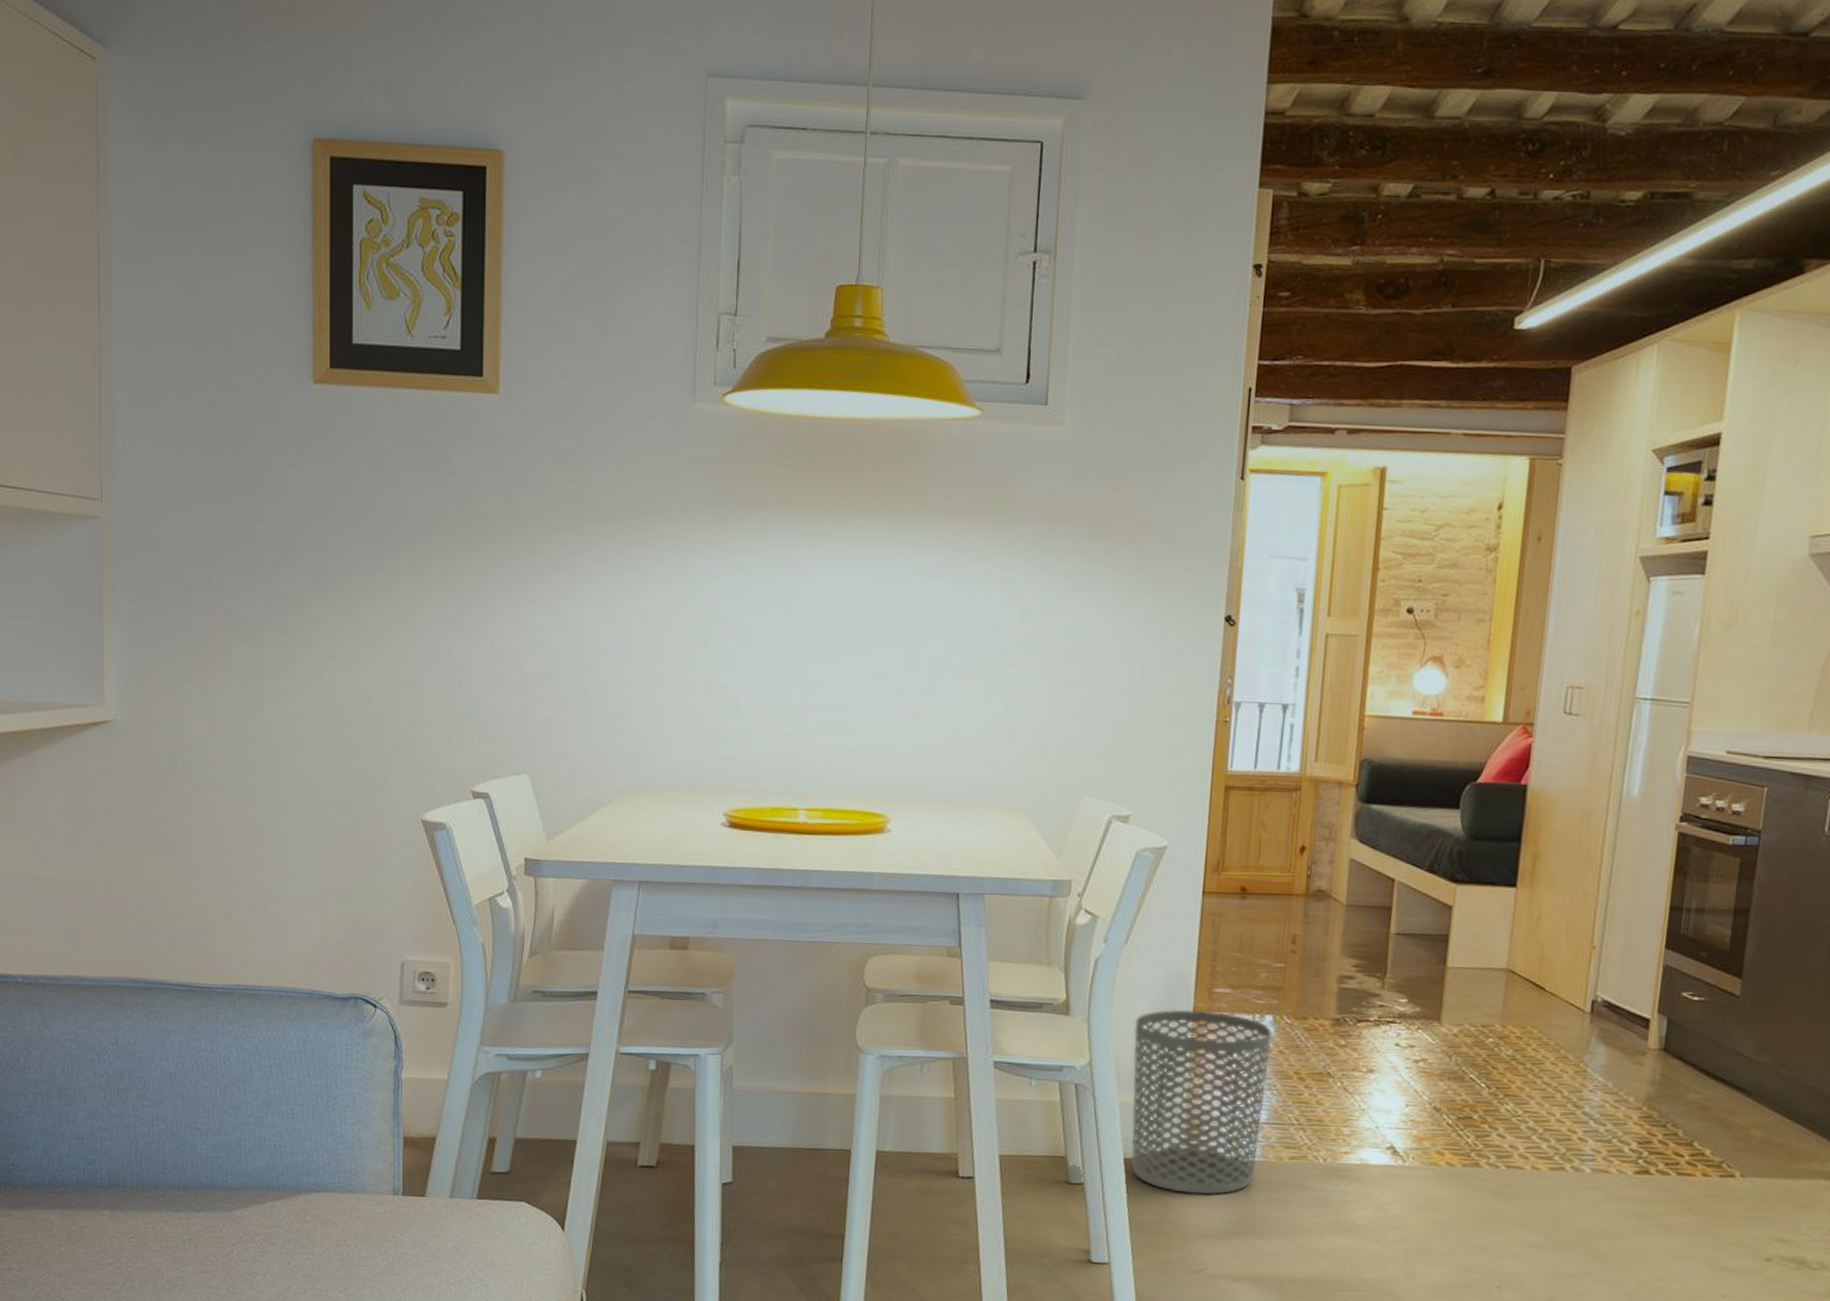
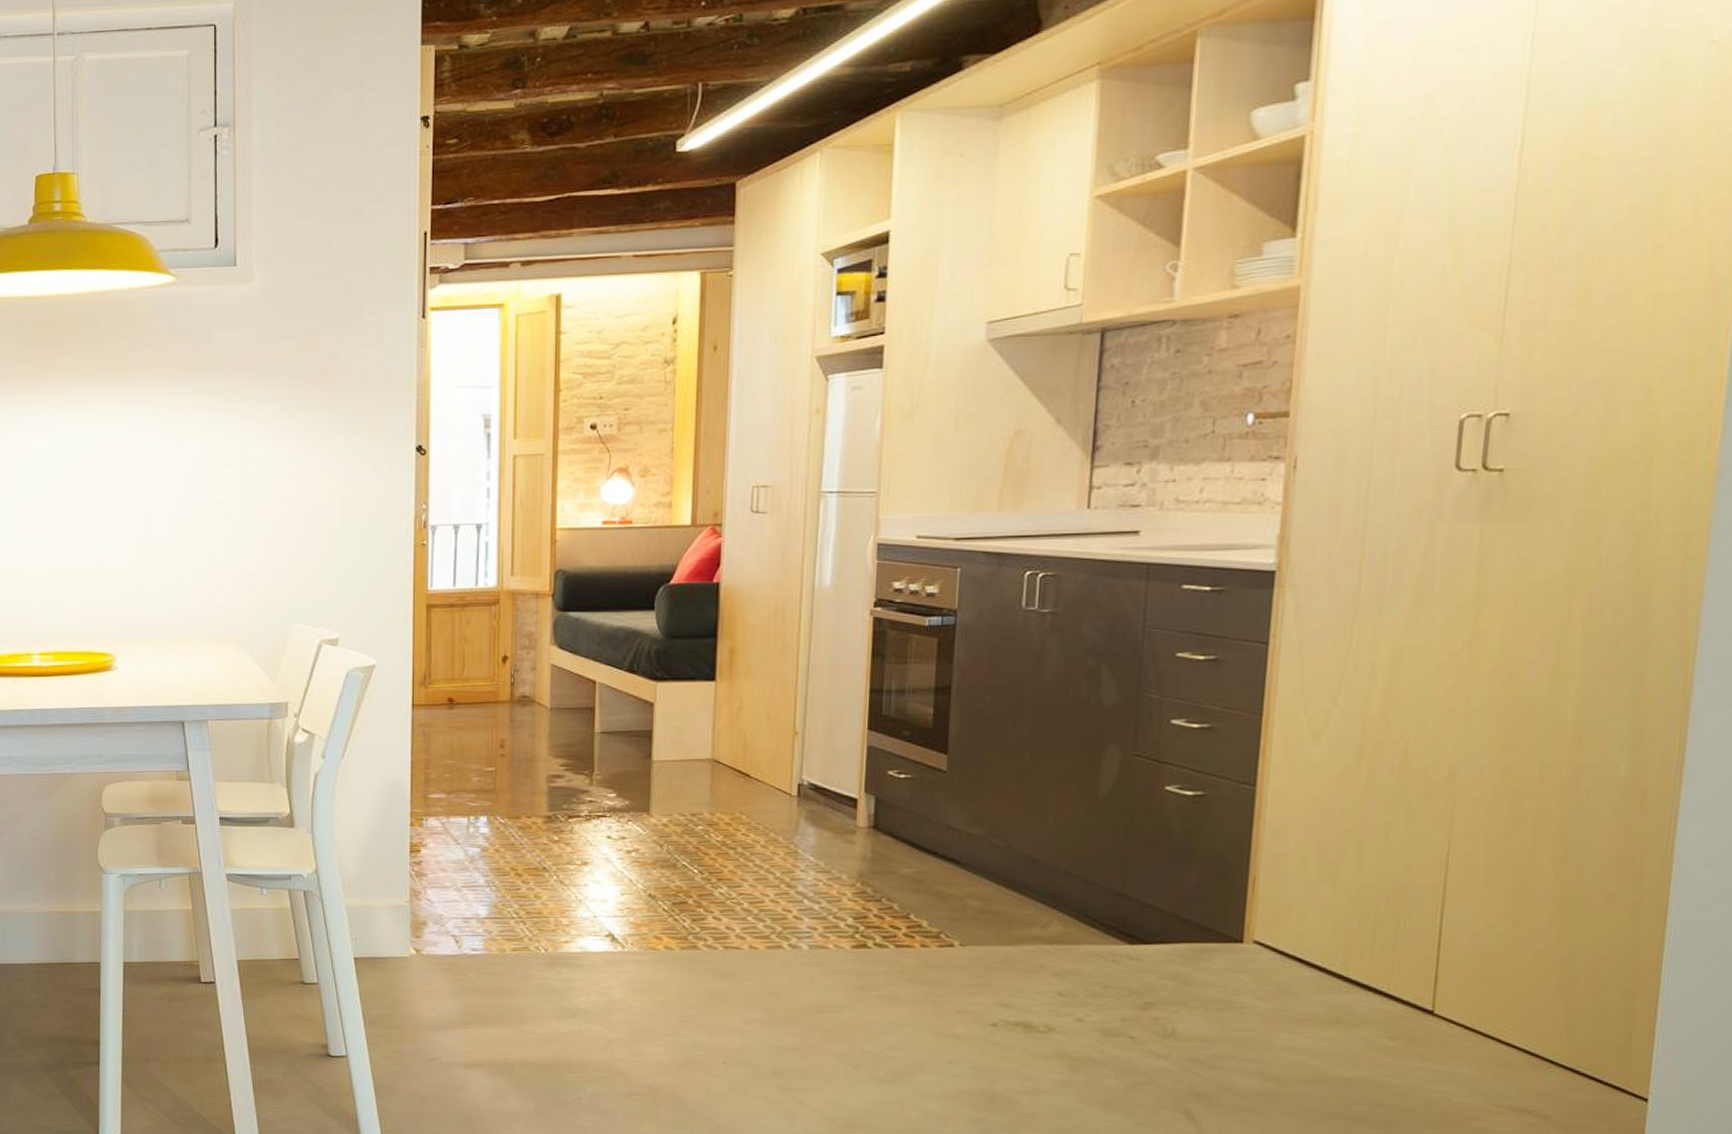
waste bin: present [1131,1009,1273,1195] -> none [356,815,488,988]

